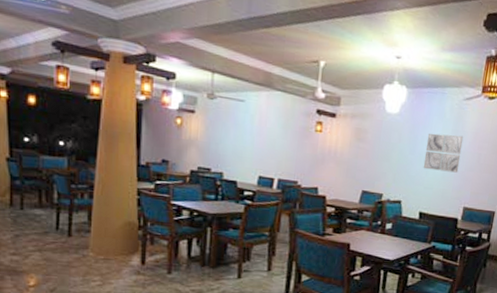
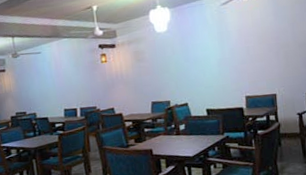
wall art: present [423,133,464,173] -> none [196,35,232,72]

